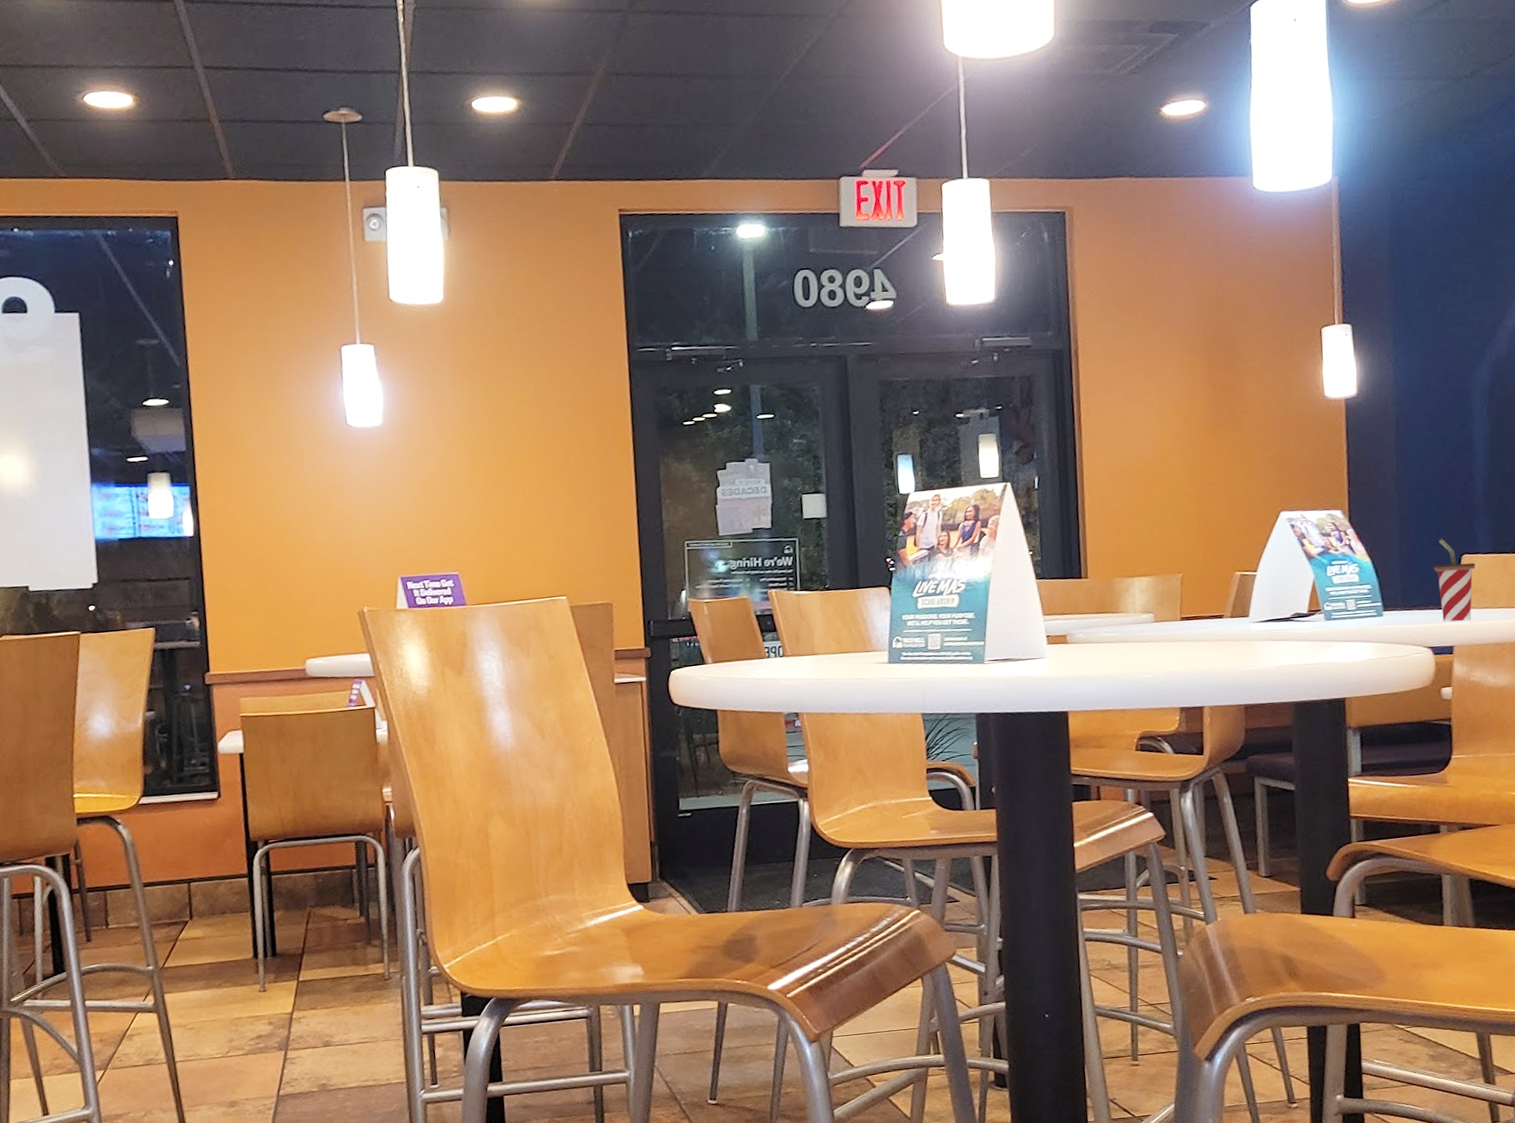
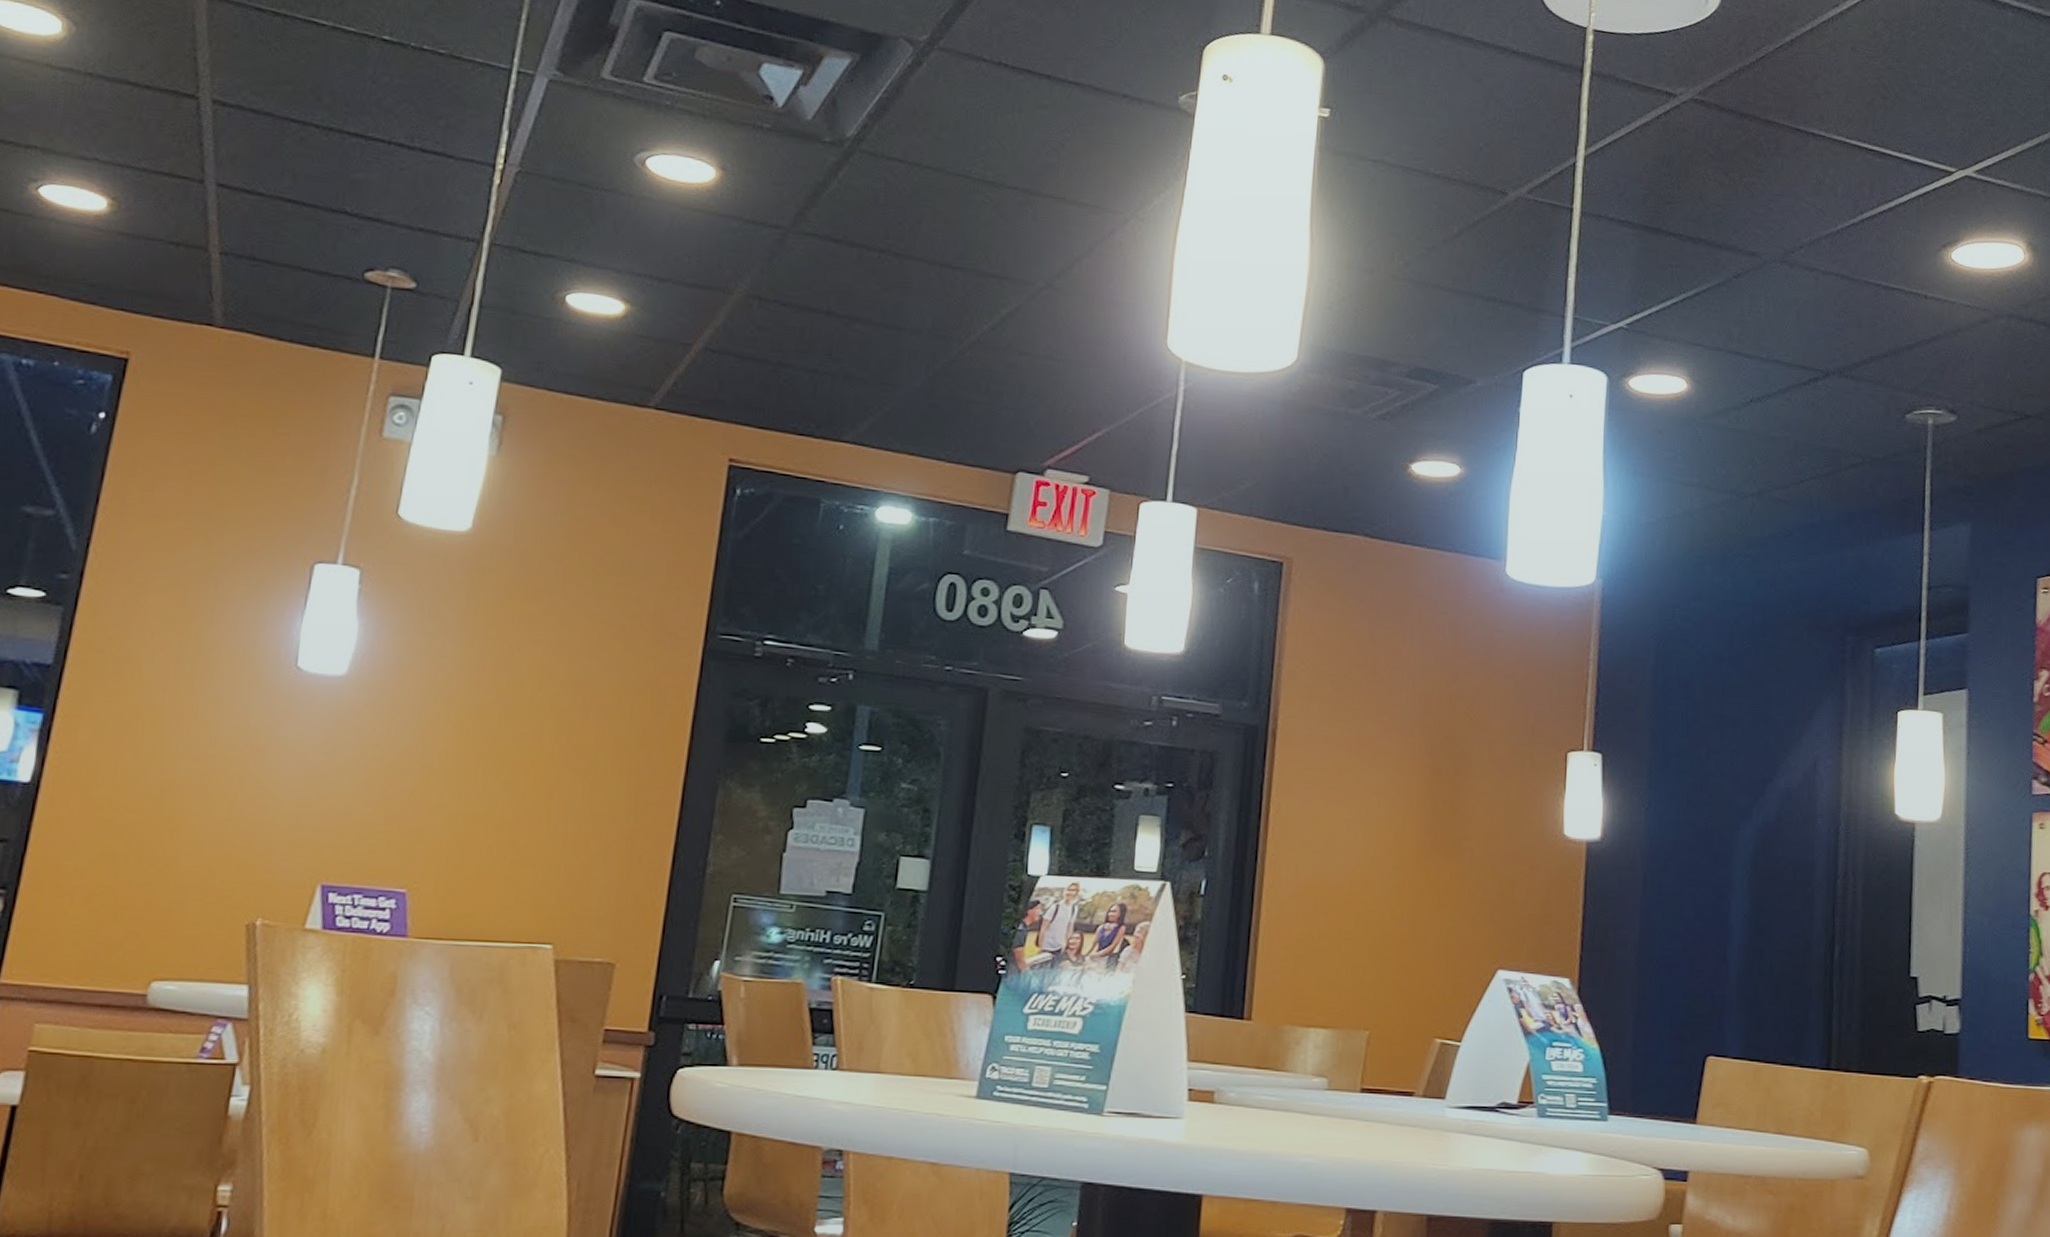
beverage cup: present [1434,537,1475,622] -> none [1673,1030,1721,1141]

